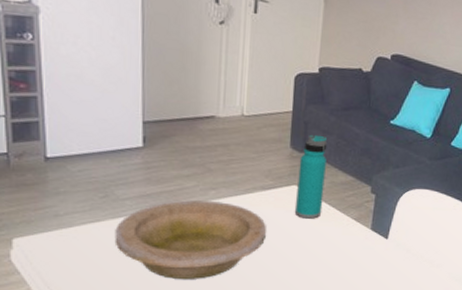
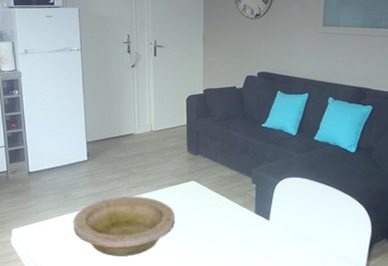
water bottle: present [295,134,328,219] -> none [195,140,215,206]

